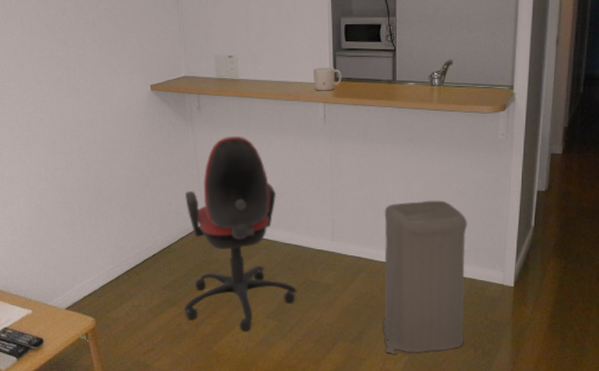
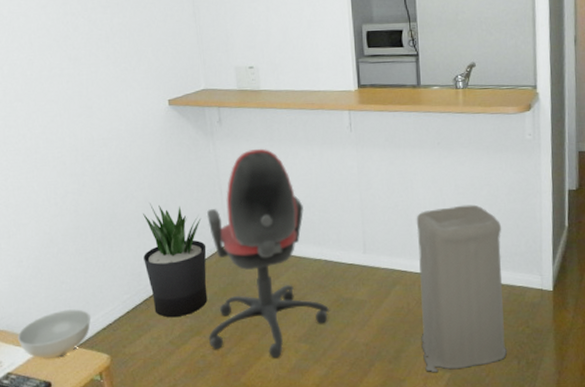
bowl: none [12,275,79,318] -> present [17,309,92,359]
planter: none [126,182,184,289] -> present [143,202,208,318]
mug: present [313,67,342,91] -> none [337,74,366,99]

